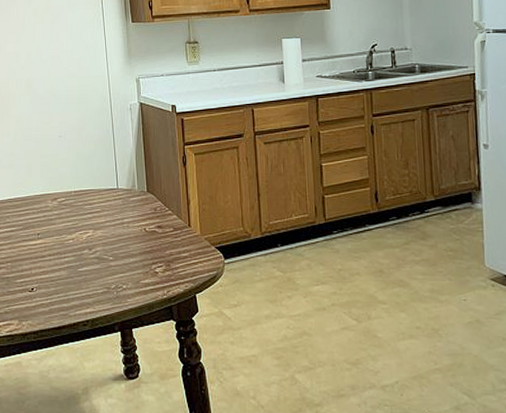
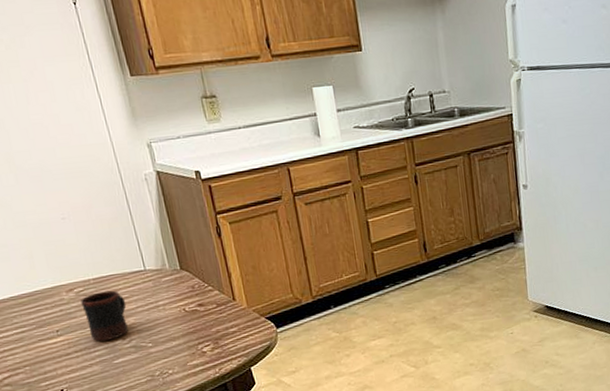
mug: none [61,203,97,249] -> present [80,290,128,342]

